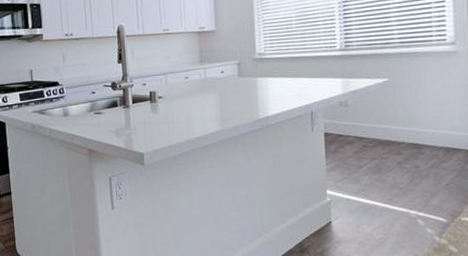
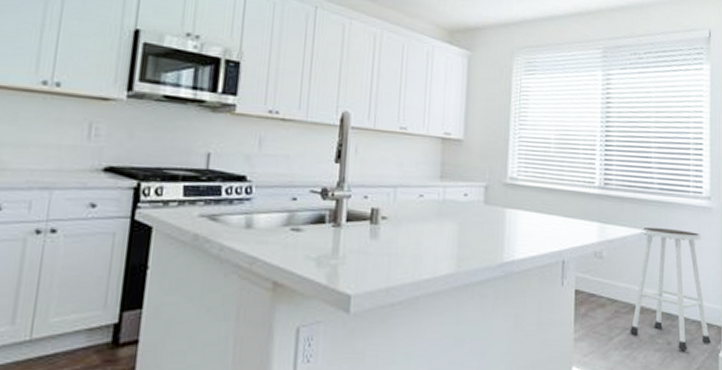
stool: none [378,74,460,172] -> present [630,226,711,350]

